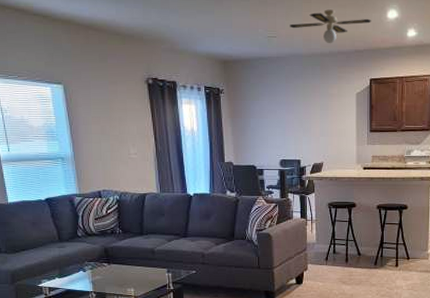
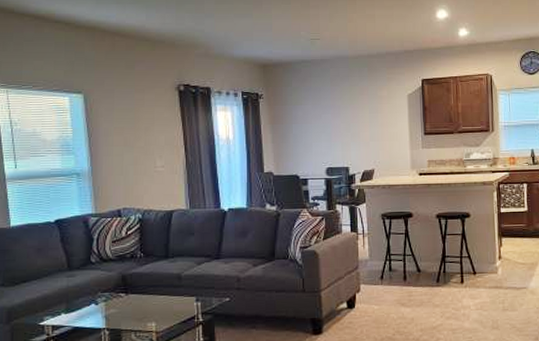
ceiling fan: present [290,9,371,44] -> none [334,11,420,45]

